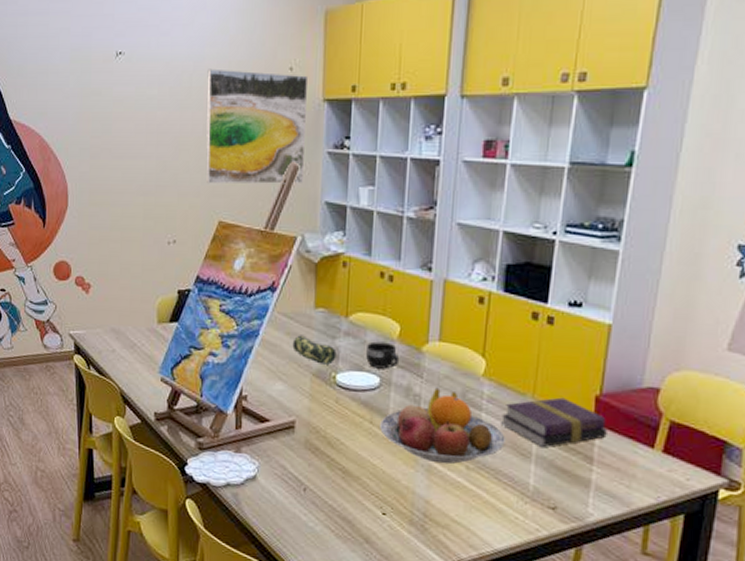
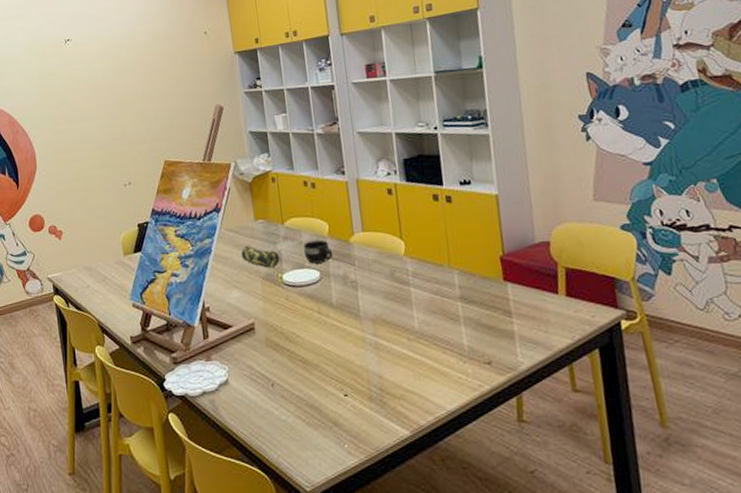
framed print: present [206,68,309,184] -> none [139,36,229,132]
fruit bowl: present [380,387,505,465] -> none [327,272,436,340]
book: present [501,397,607,447] -> none [427,262,518,309]

